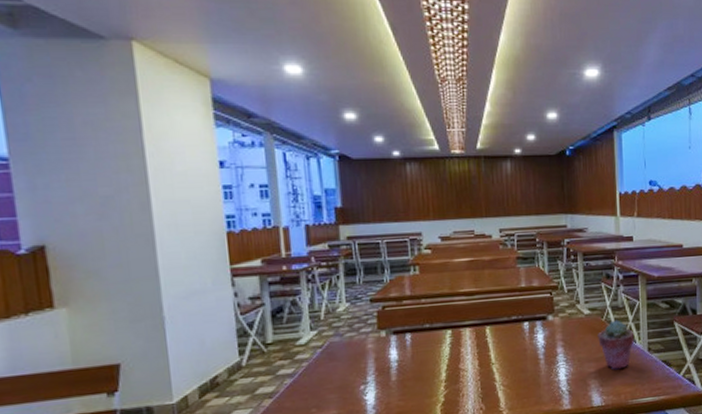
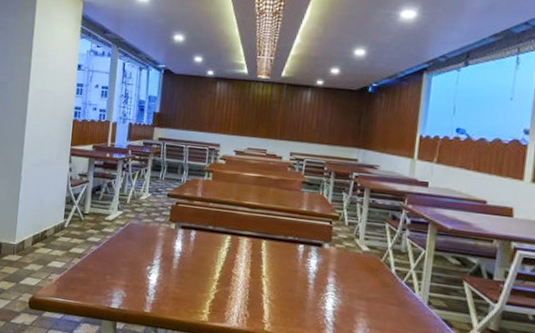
potted succulent: present [596,320,635,370] -> none [372,263,414,316]

